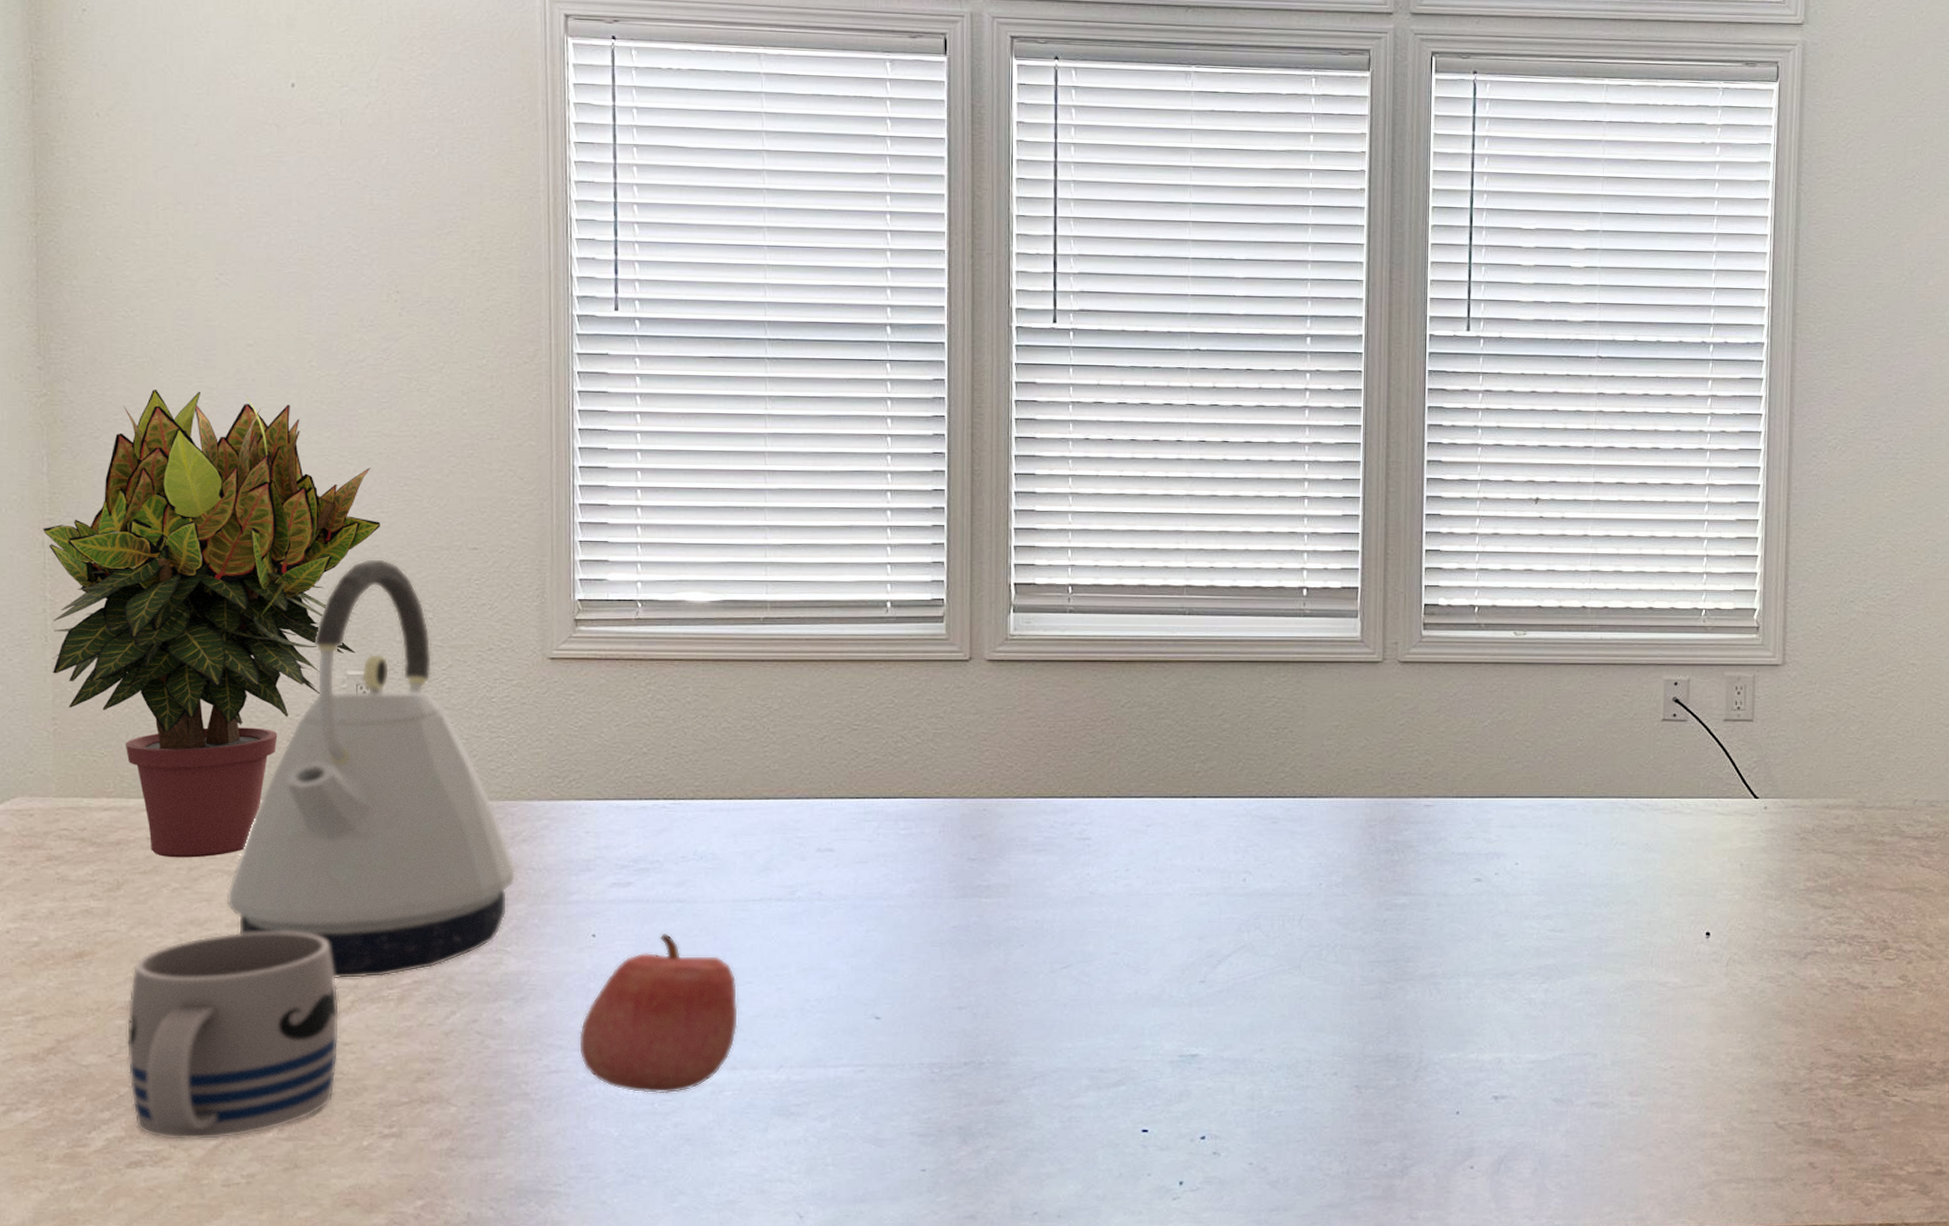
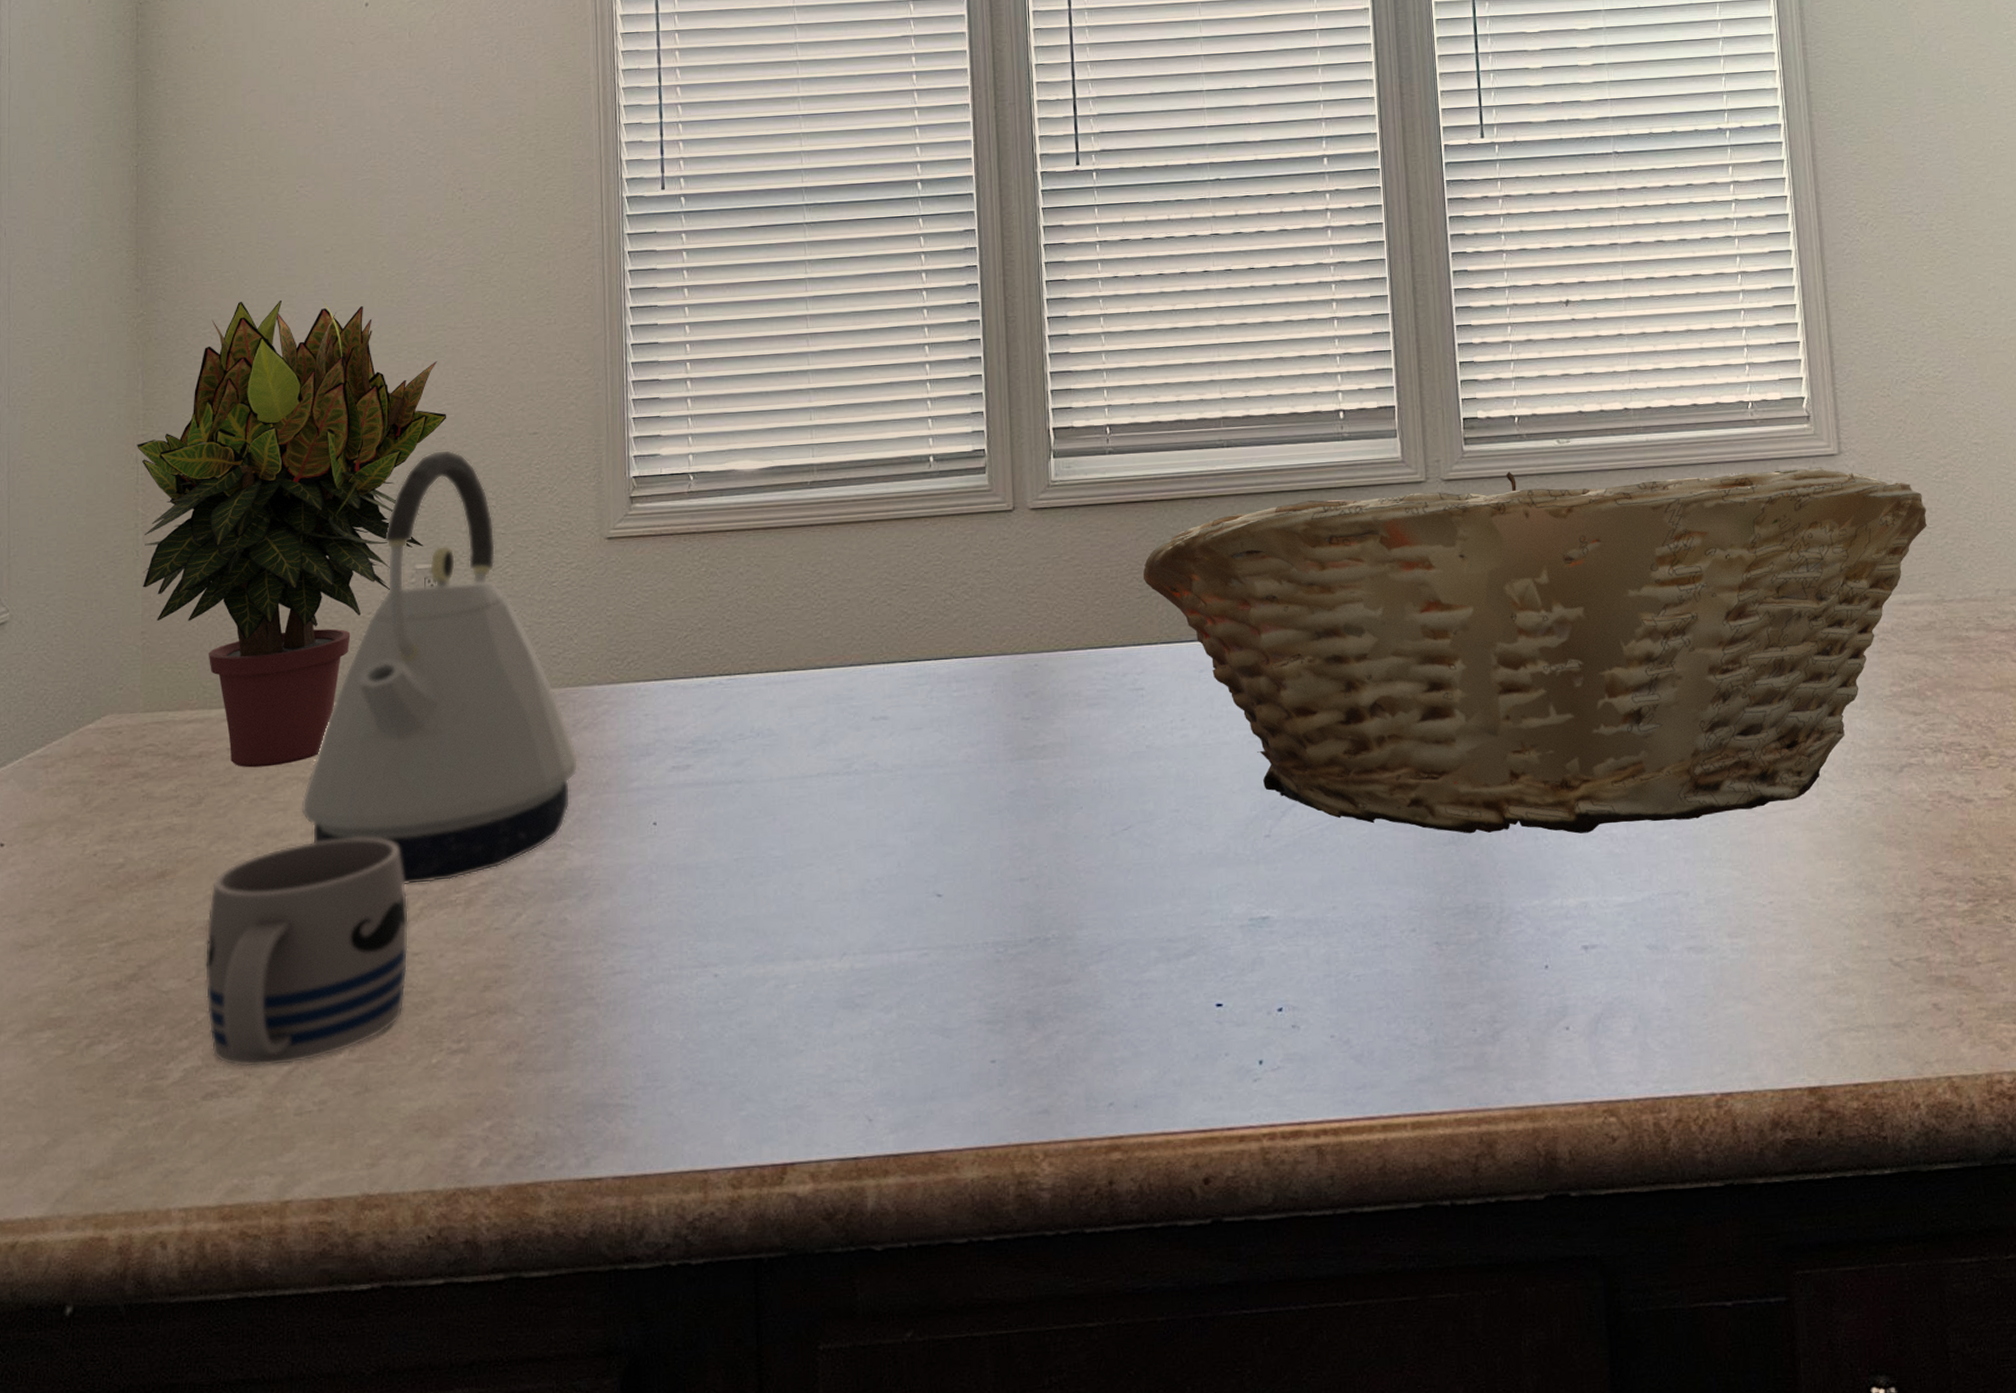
apple: present [578,932,738,1094] -> none [642,816,799,992]
fruit basket: none [1097,658,1859,996] -> present [1143,466,1927,834]

